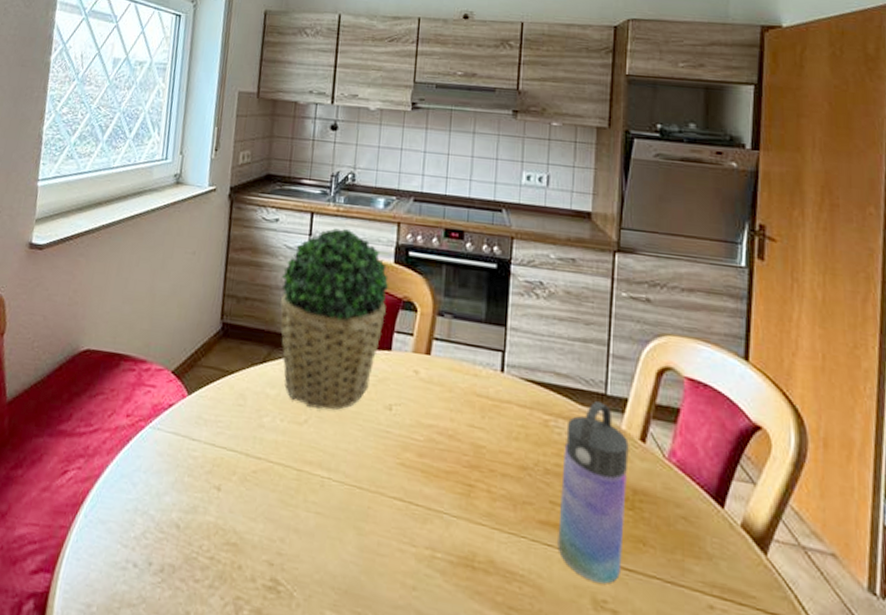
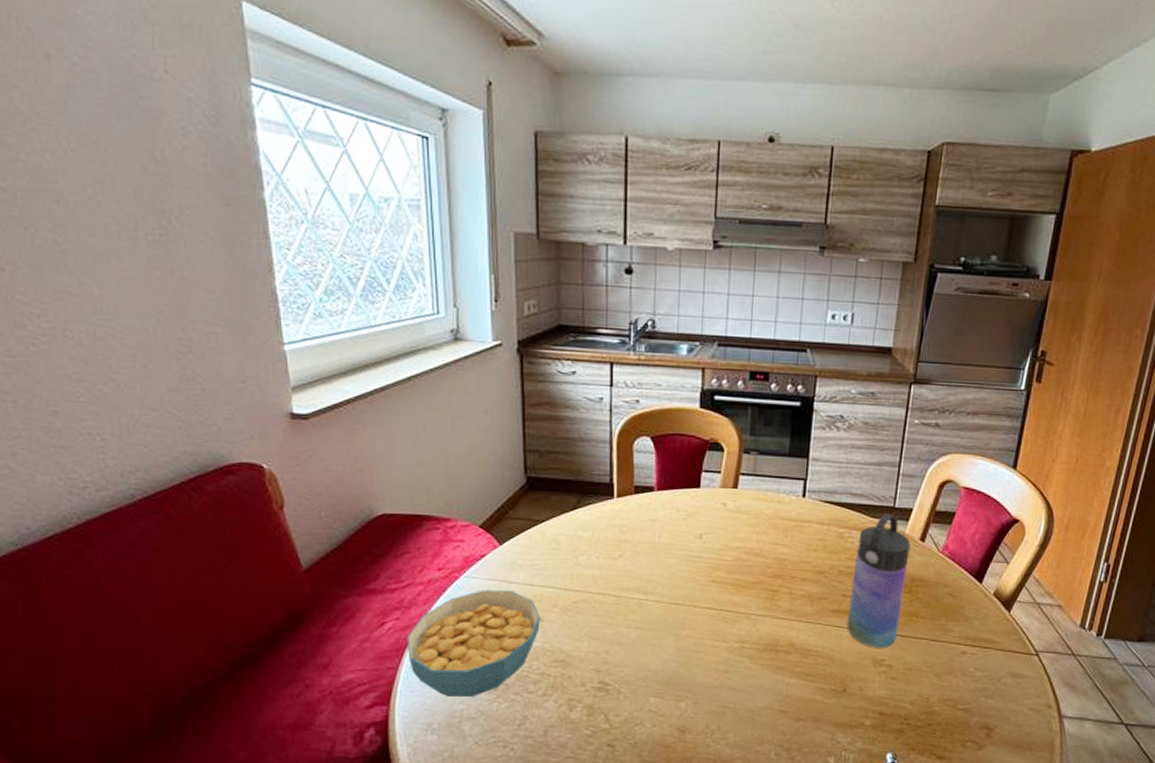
cereal bowl: none [81,444,218,577] -> present [406,590,540,698]
potted plant: present [280,228,389,410] -> none [584,377,696,544]

